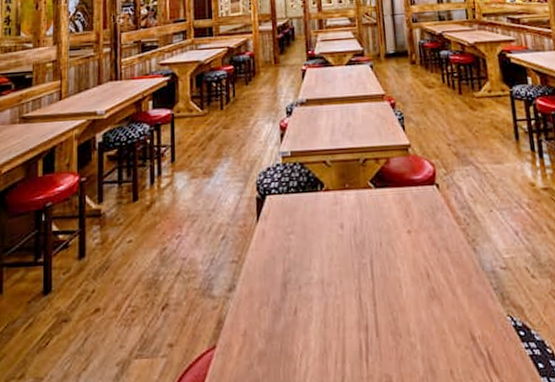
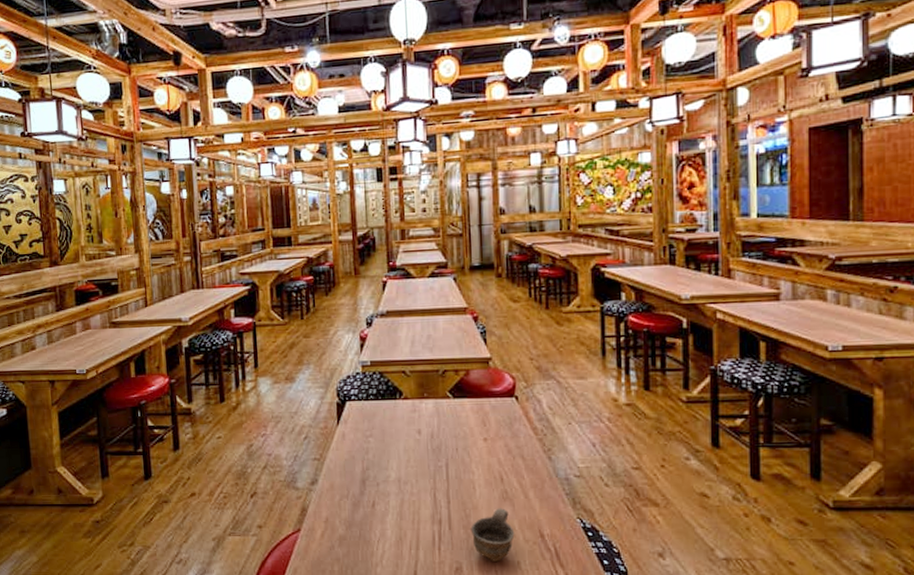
cup: none [399,308,446,372] -> present [470,508,515,562]

